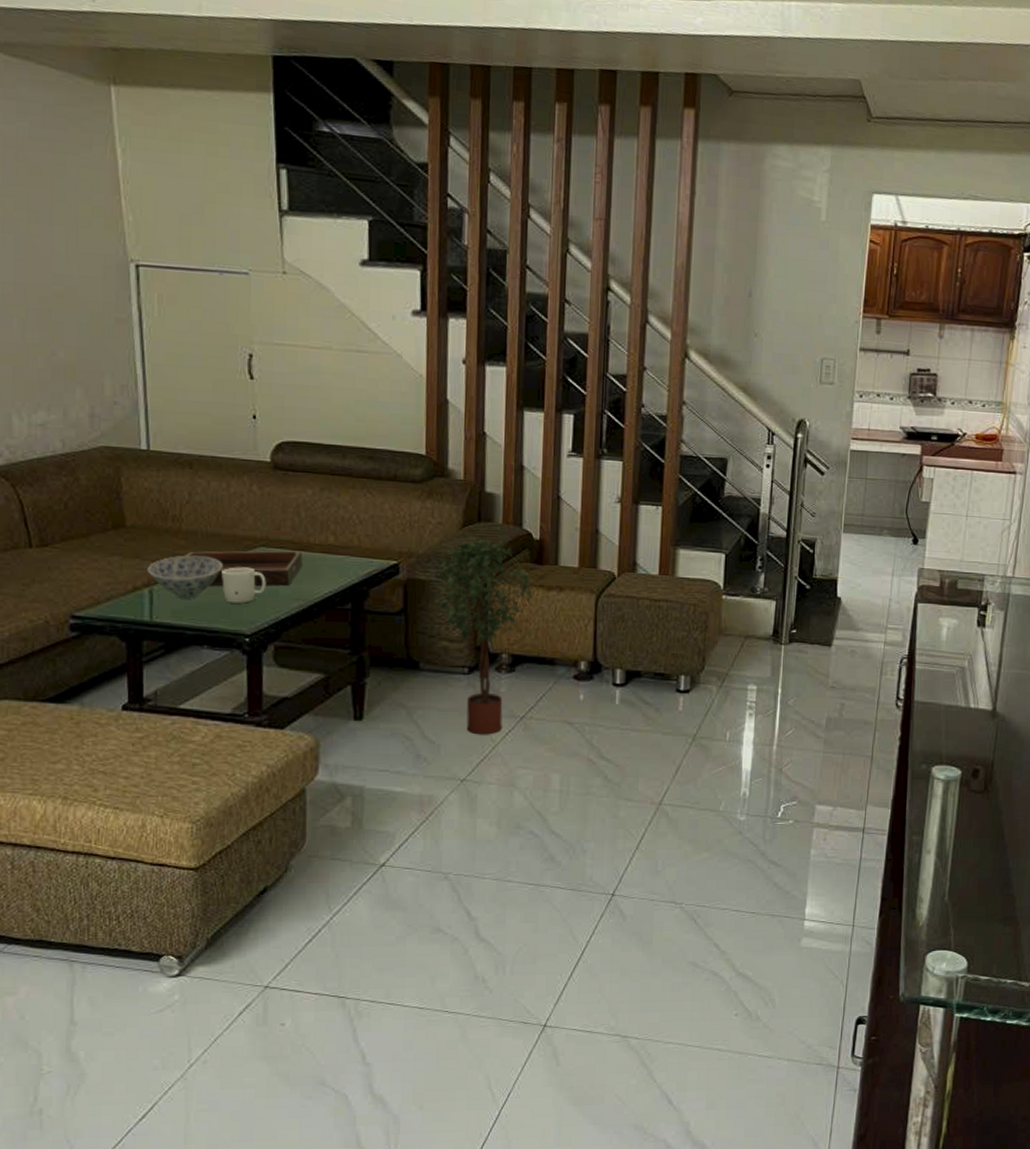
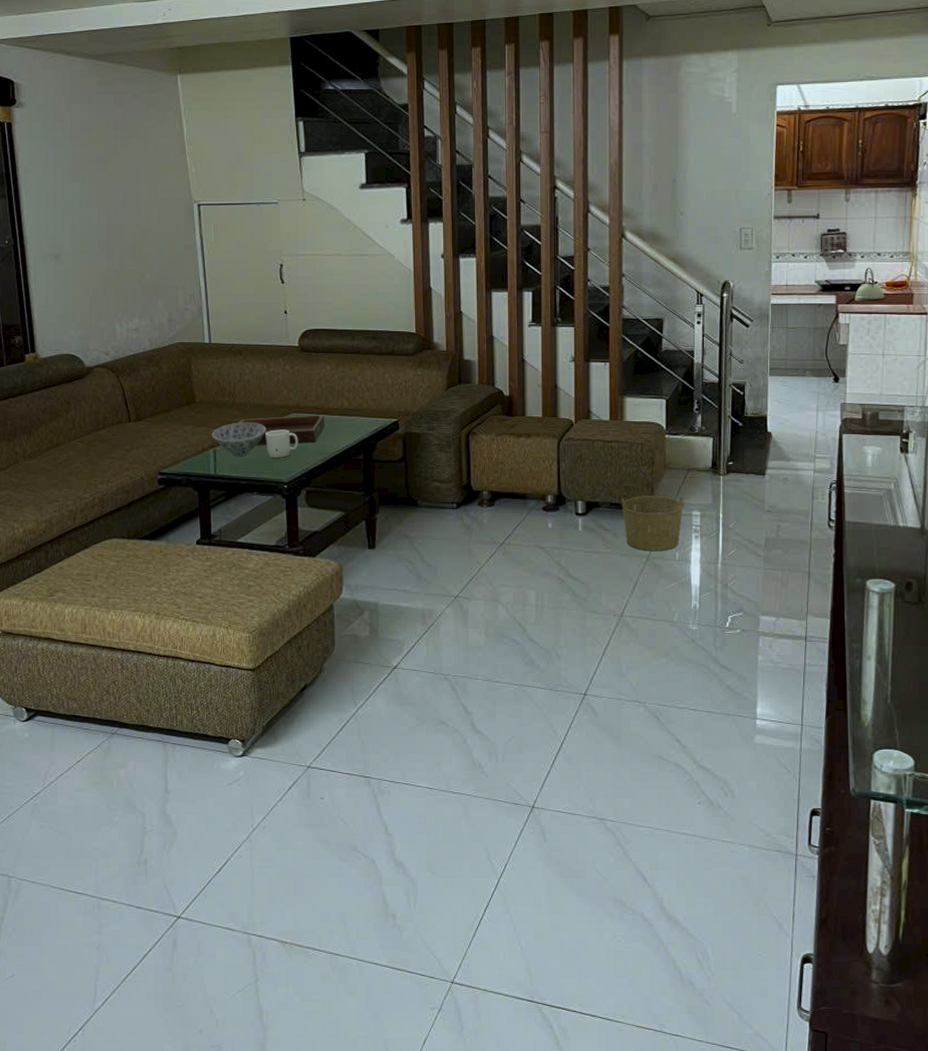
potted tree: present [433,539,533,735] -> none [426,398,506,559]
basket: none [667,665,739,730] -> present [621,496,684,552]
kettle: none [941,416,973,456] -> present [854,267,885,302]

